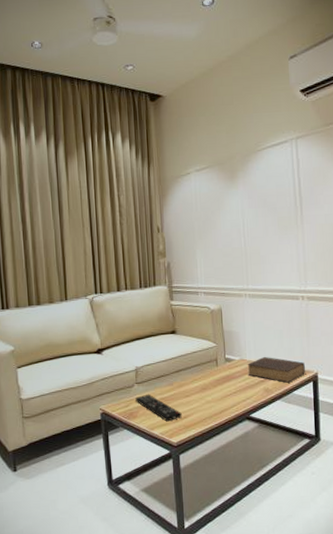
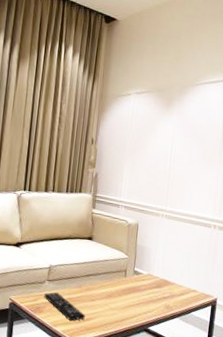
book: present [247,356,305,383] -> none [152,275,207,303]

